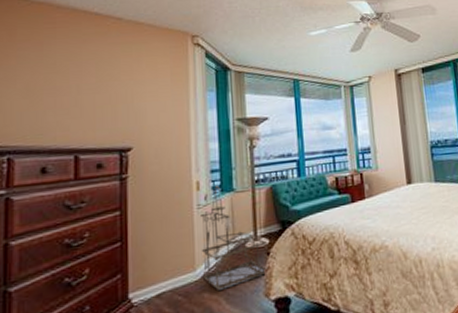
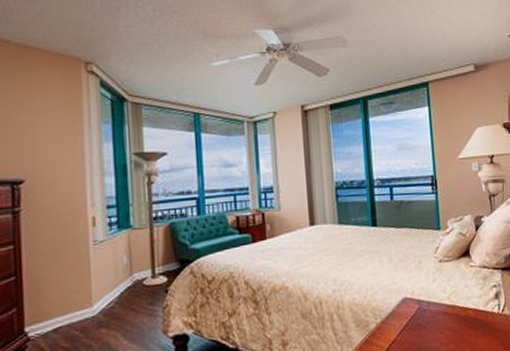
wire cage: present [201,183,269,290] -> none [97,219,167,326]

